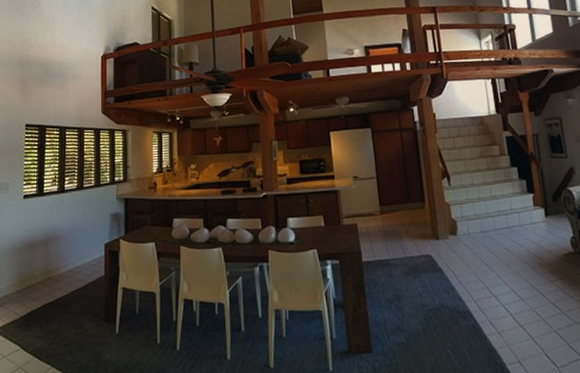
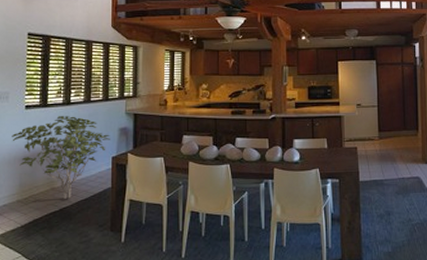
shrub: none [11,203,102,288] -> present [12,116,110,199]

